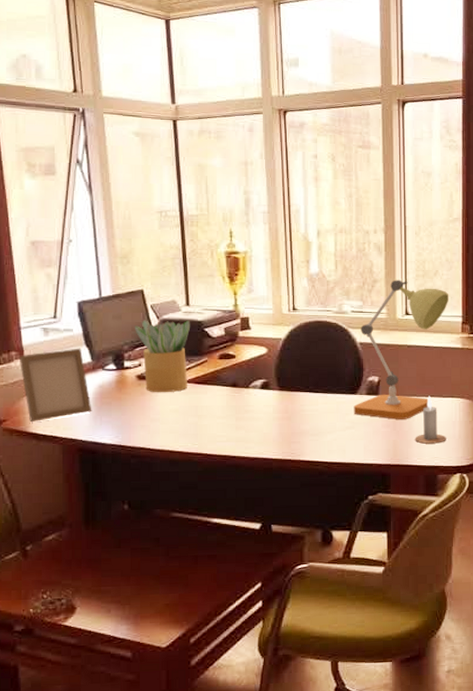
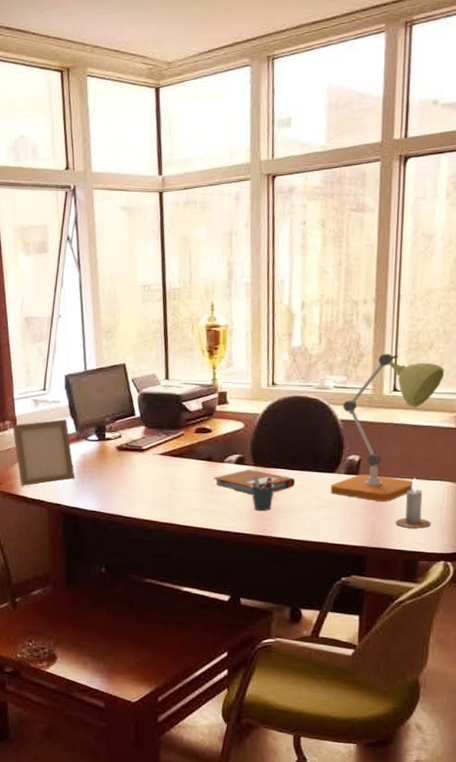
potted plant: present [135,319,191,393] -> none [116,392,170,464]
notebook: none [239,393,319,420] -> present [213,469,295,495]
pen holder: none [277,399,300,435] -> present [251,475,275,511]

